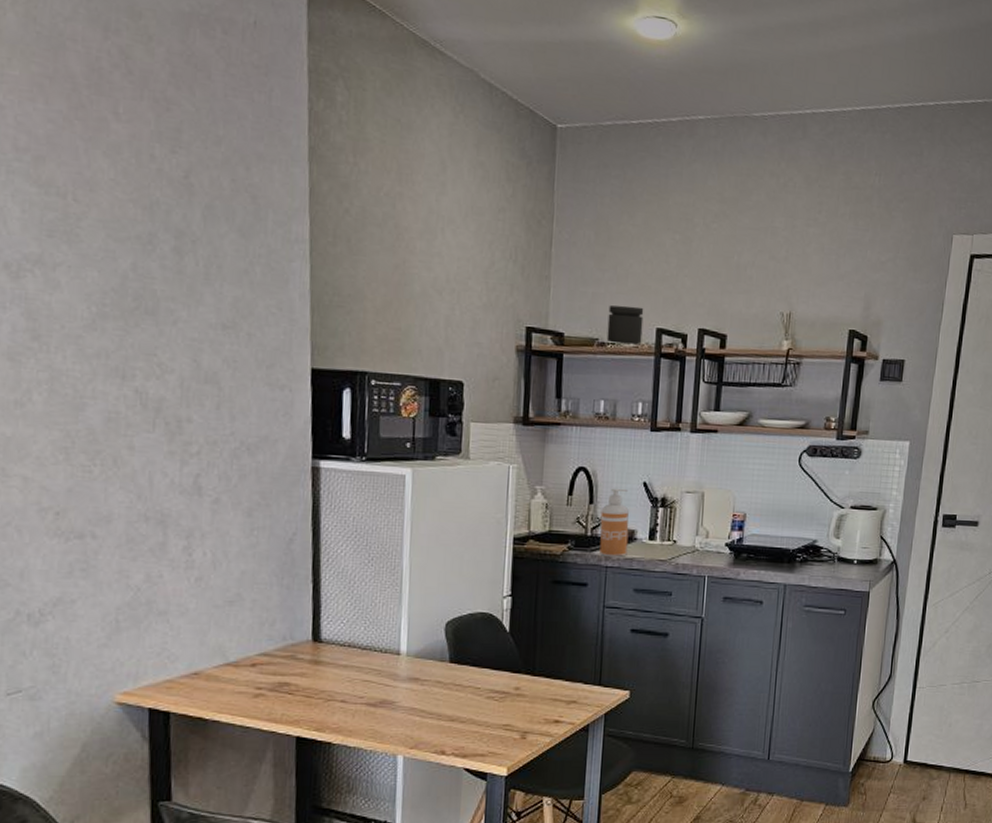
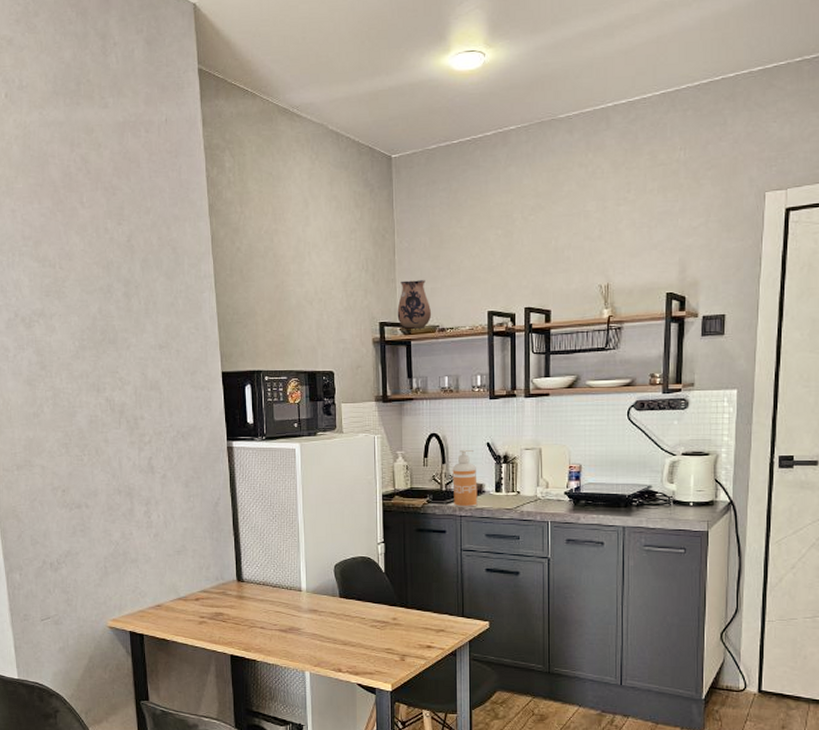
ceramic pitcher: none [548,279,591,340] -> present [397,280,432,329]
jar: present [606,305,644,345] -> none [446,295,476,328]

